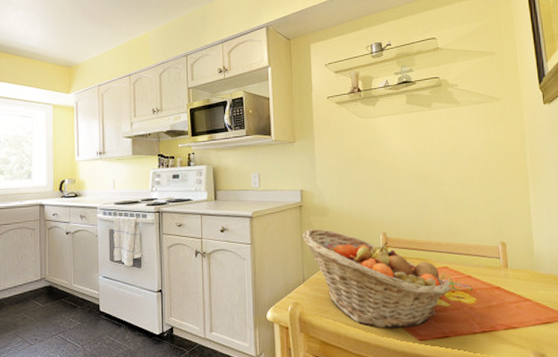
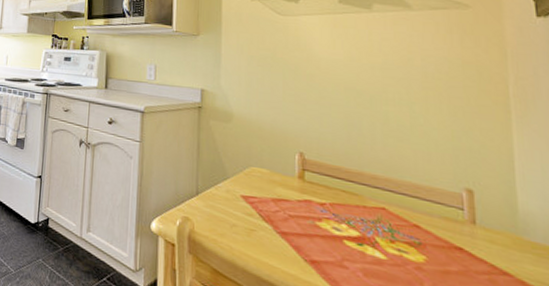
fruit basket: present [302,229,451,329] -> none [199,135,390,277]

